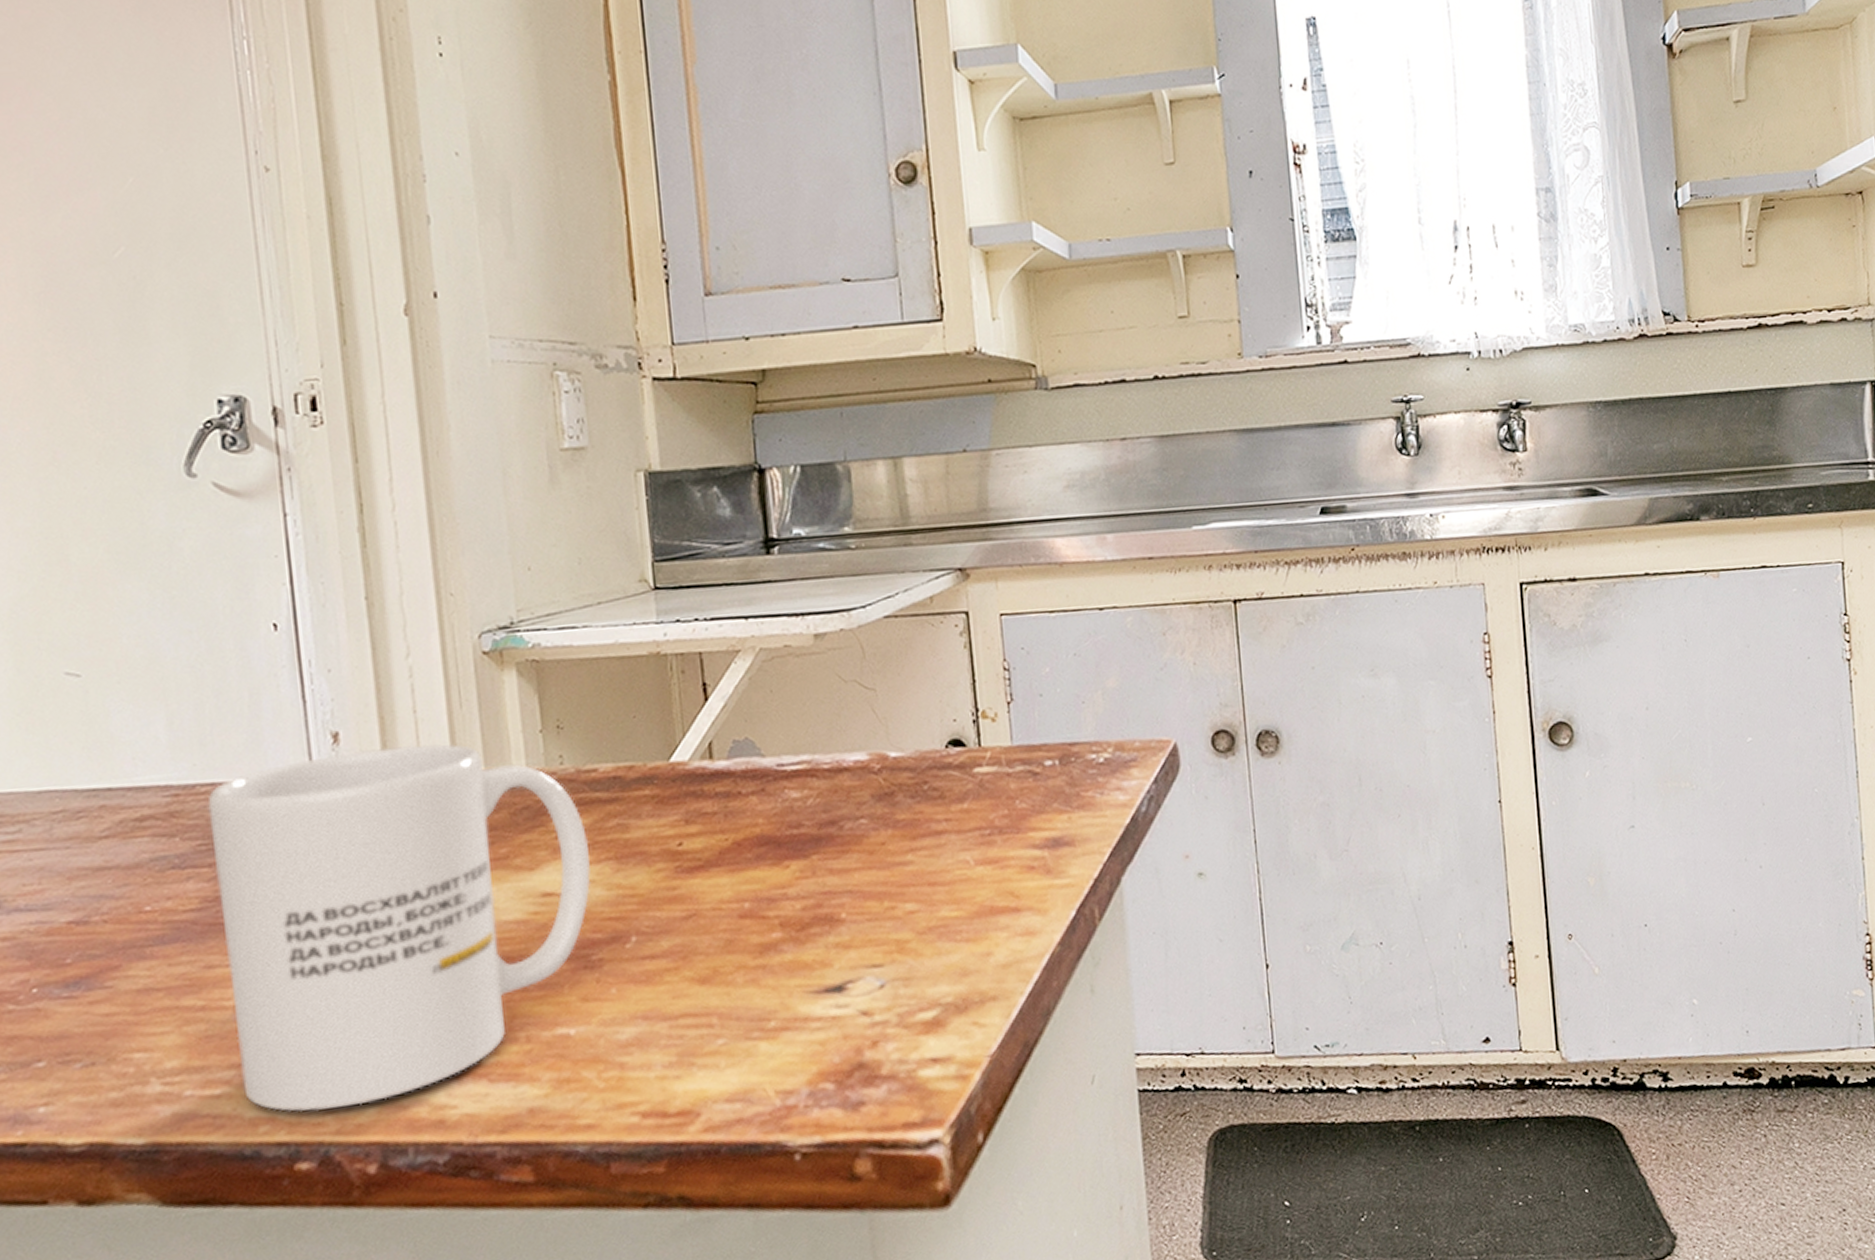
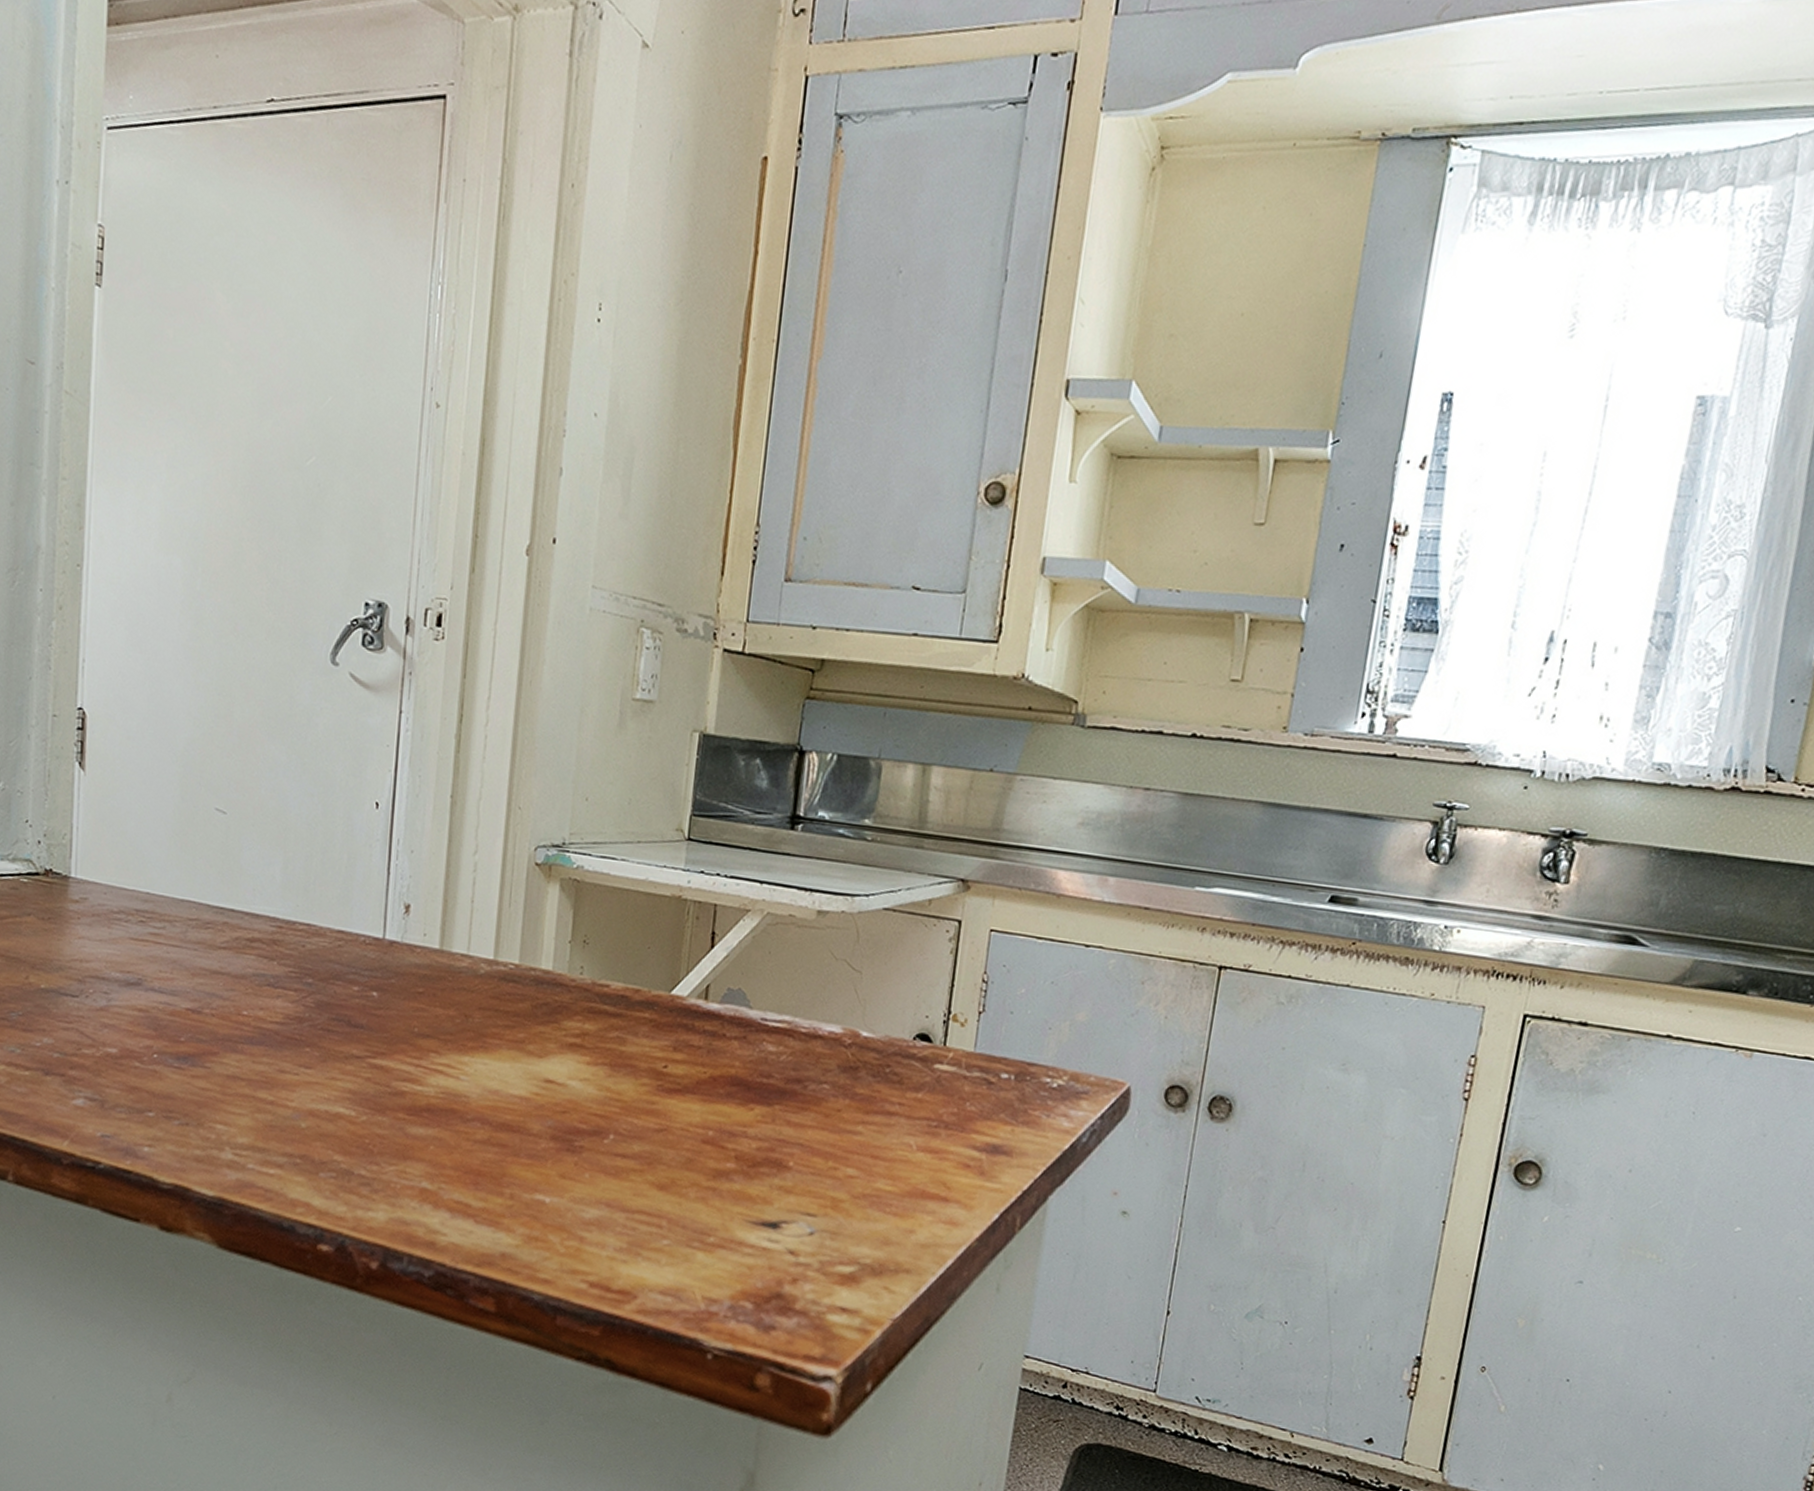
mug: present [207,743,591,1112] -> none [291,921,591,1214]

